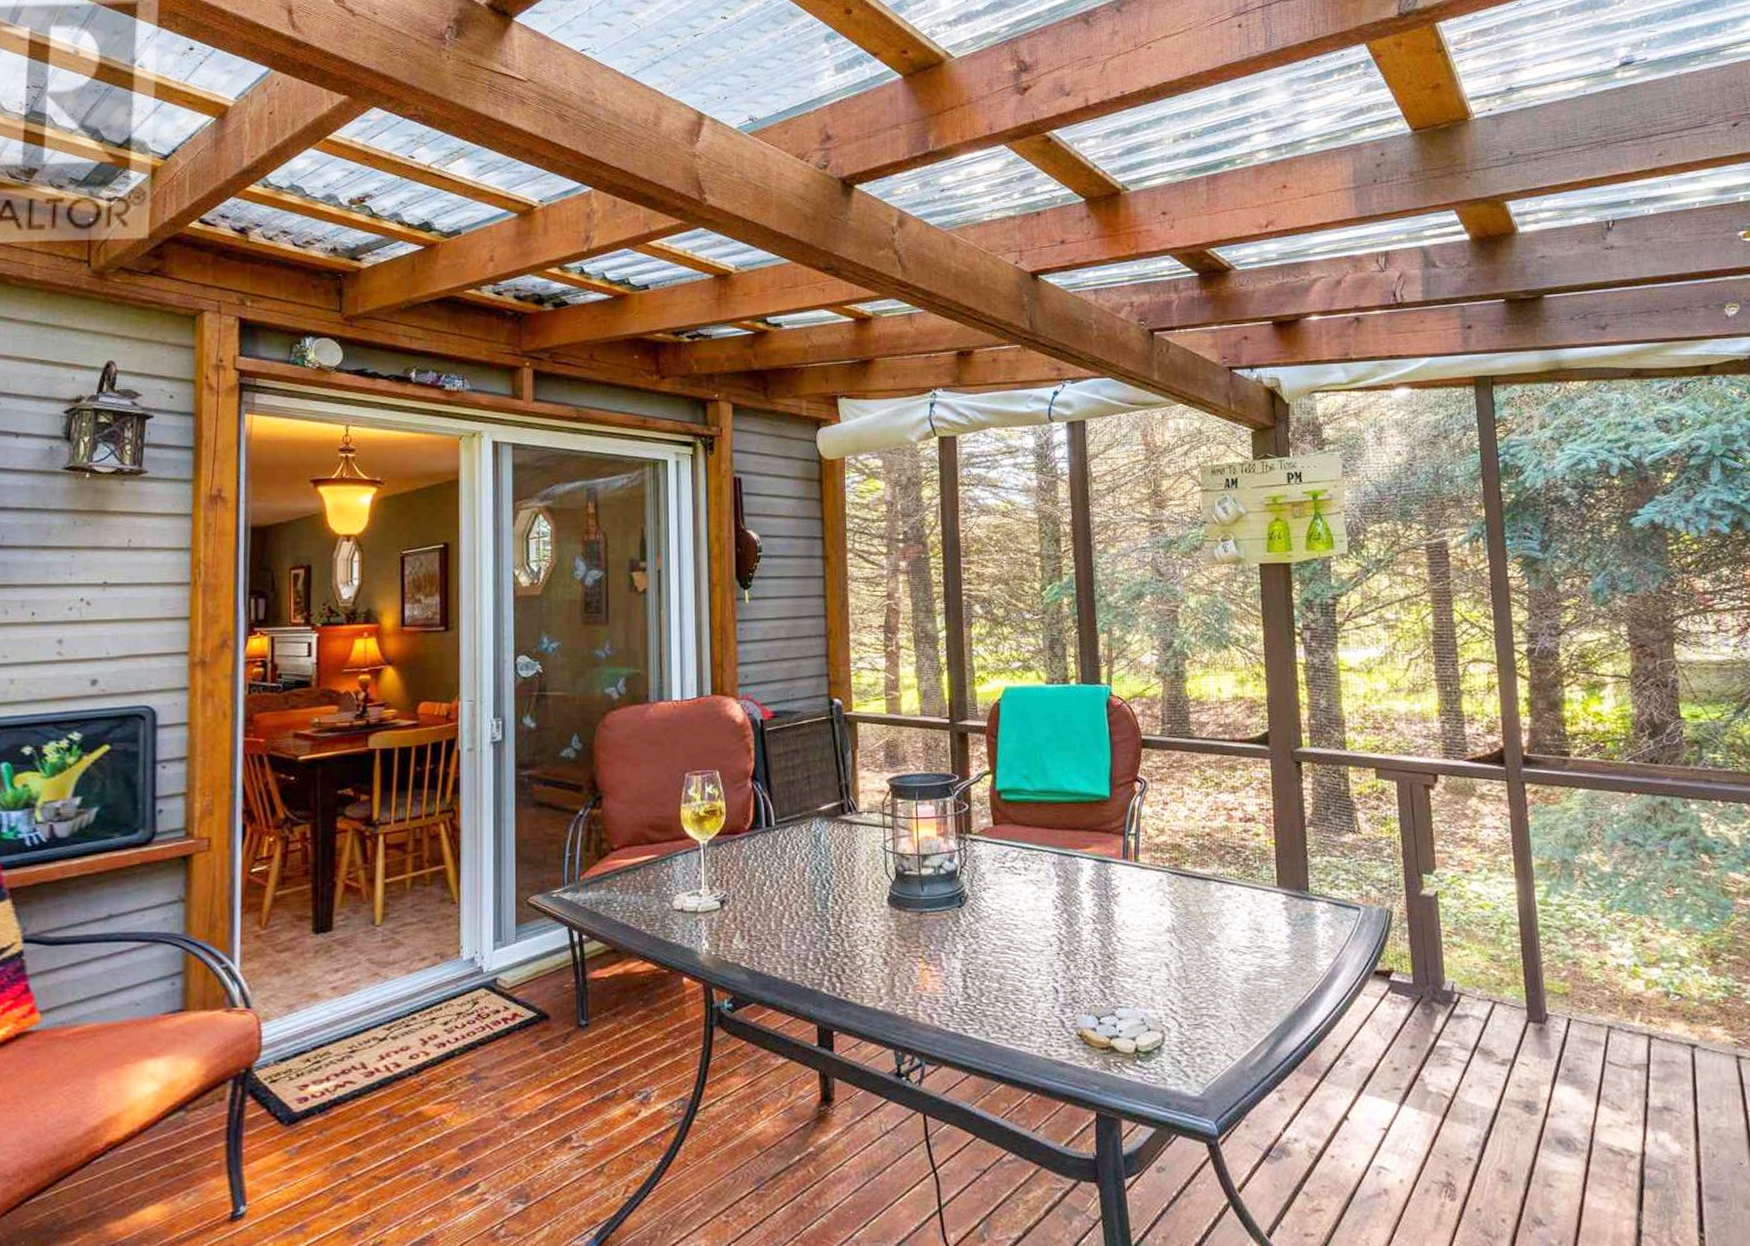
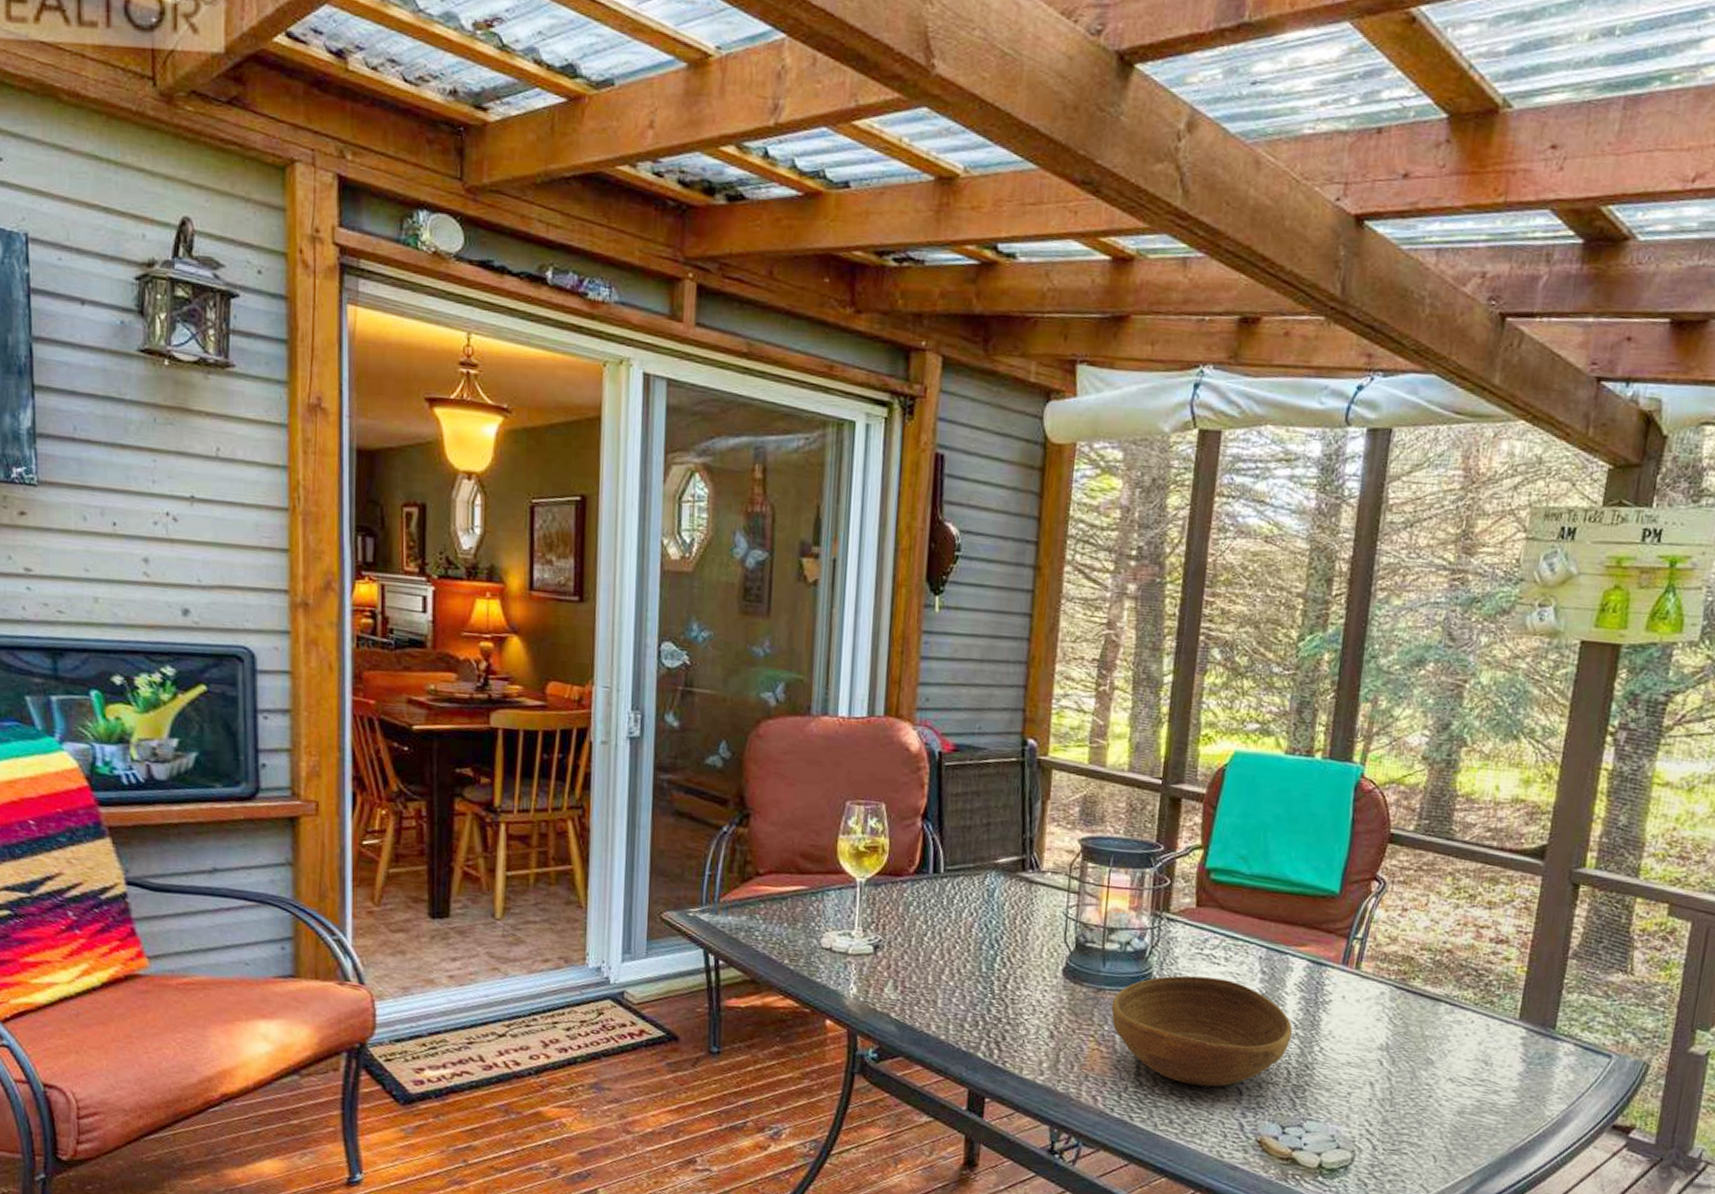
bowl: none [934,887,1093,990] -> present [1111,975,1293,1087]

